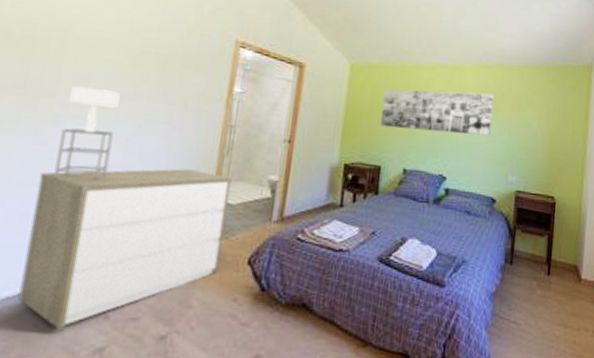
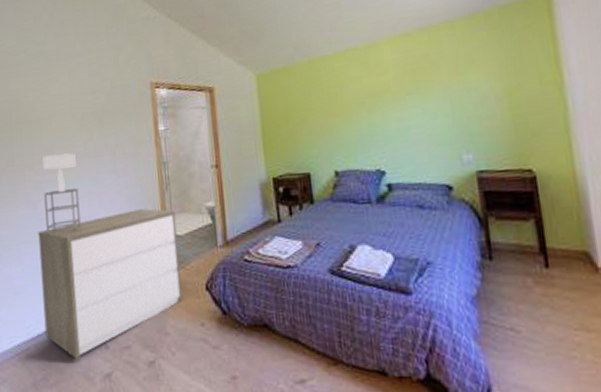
wall art: present [380,89,494,136] -> none [295,64,428,132]

